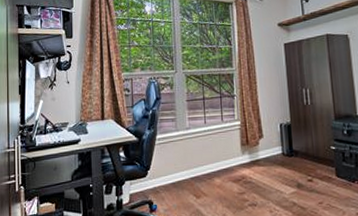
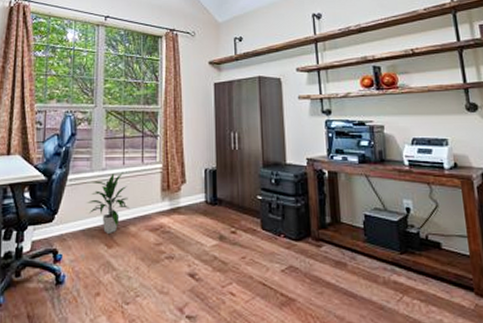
indoor plant: none [175,130,213,185] -> present [87,172,129,233]

